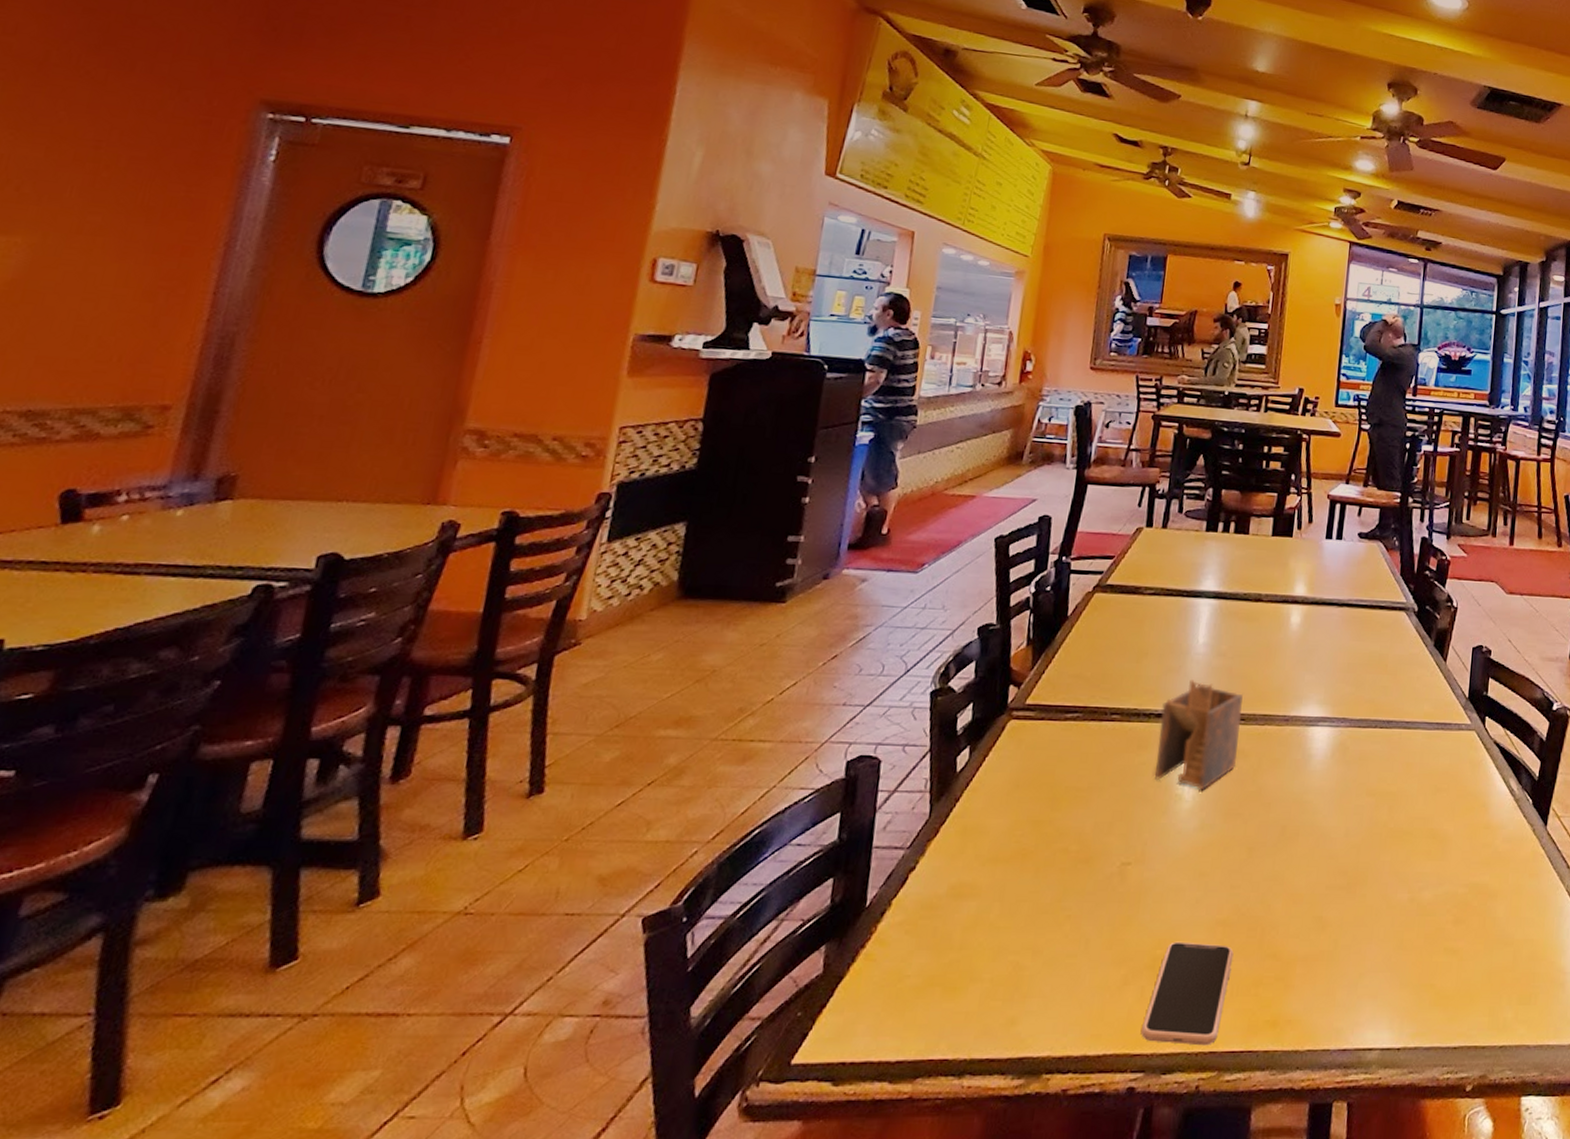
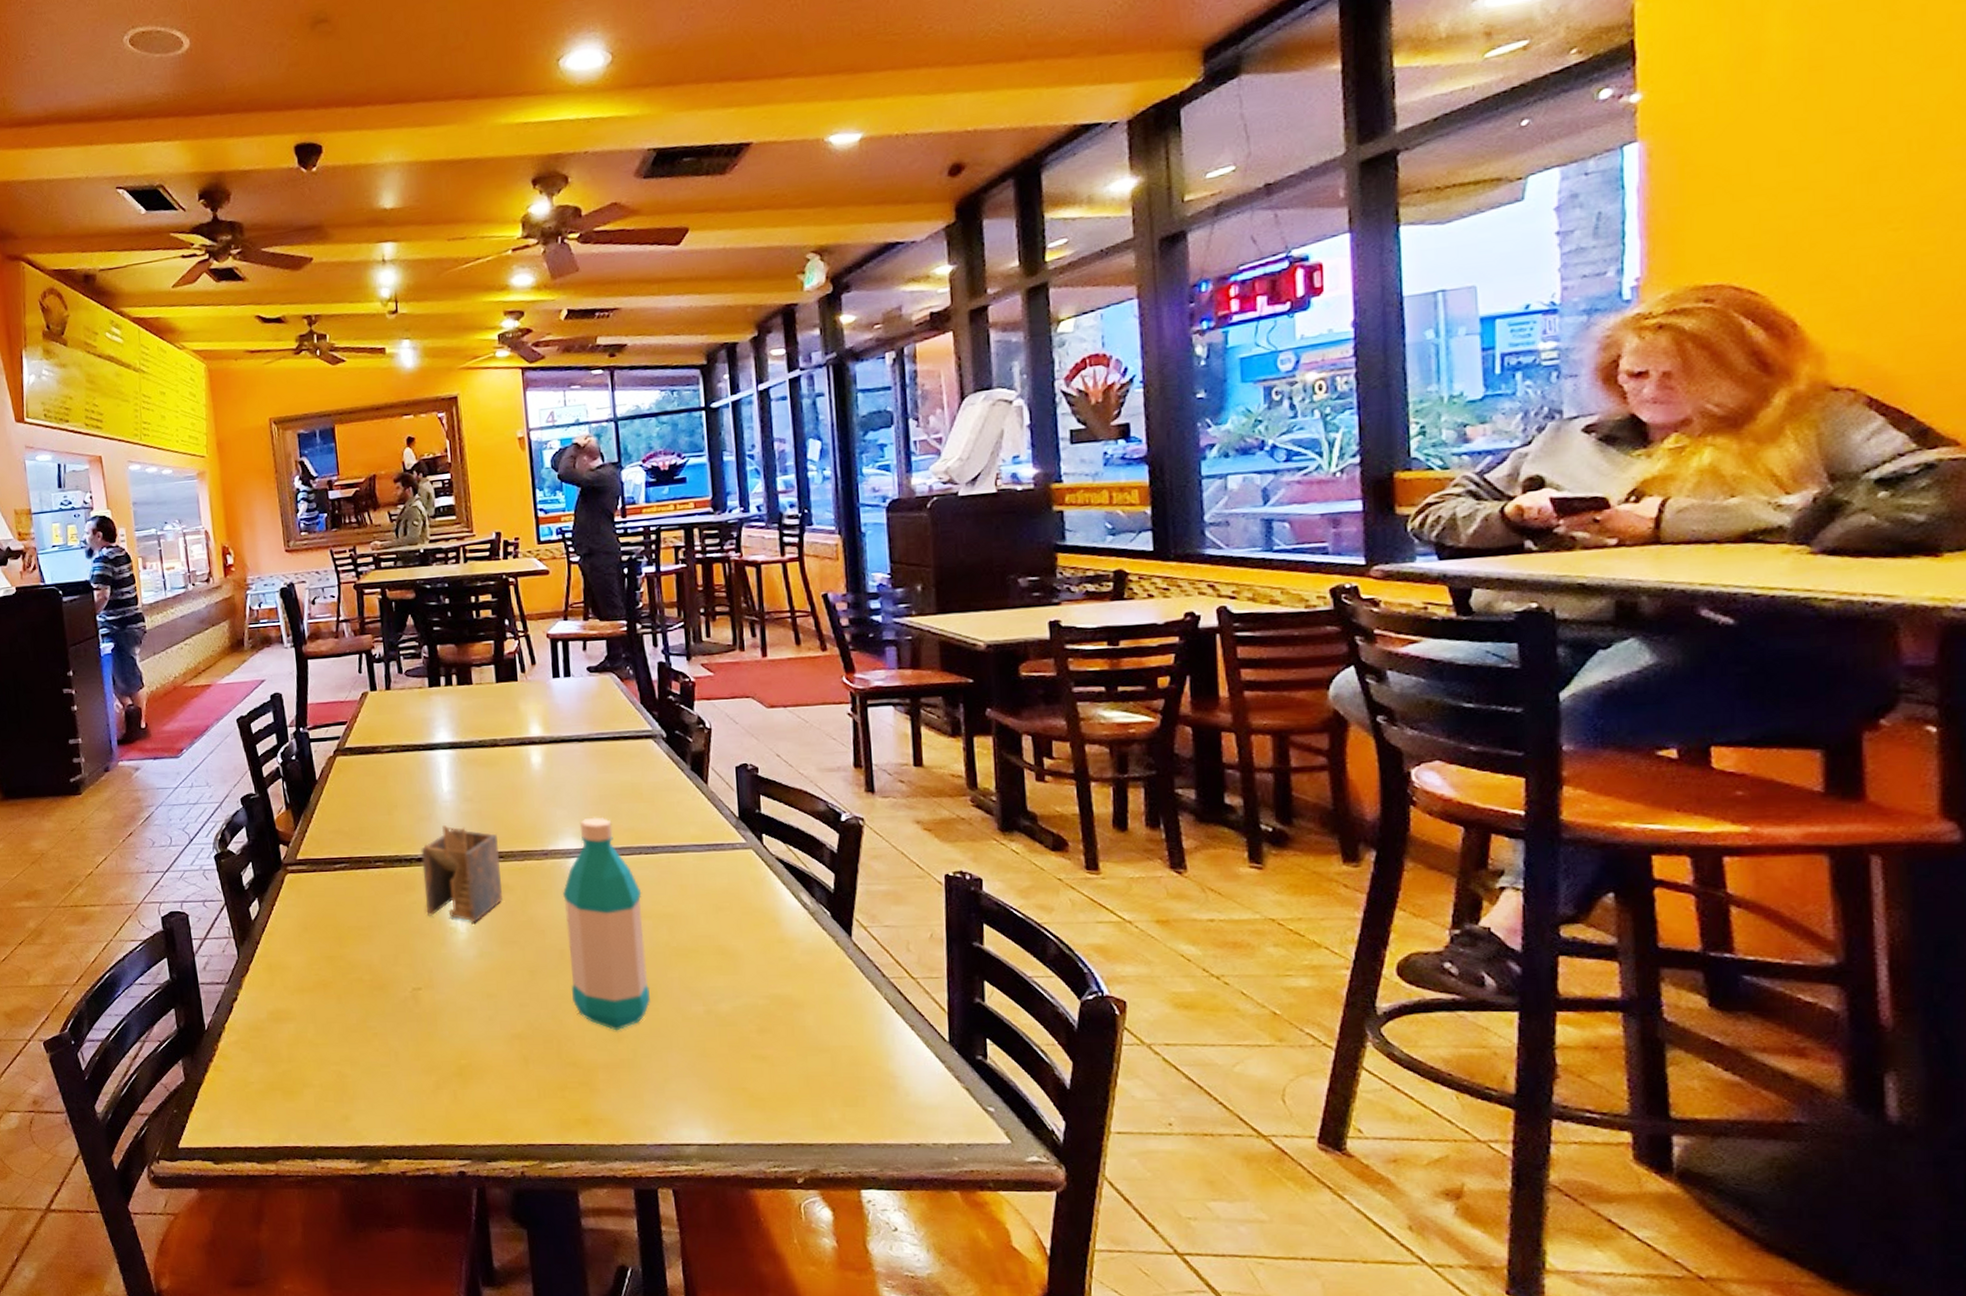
smartphone: present [1141,941,1234,1046] -> none [461,1053,536,1139]
water bottle: none [1285,685,1371,919] -> present [563,817,650,1031]

